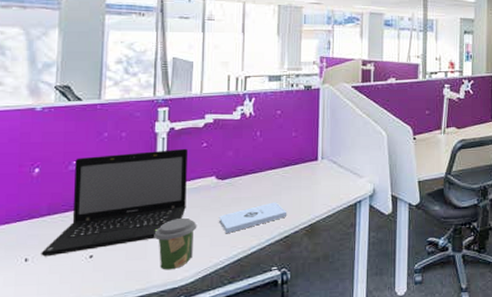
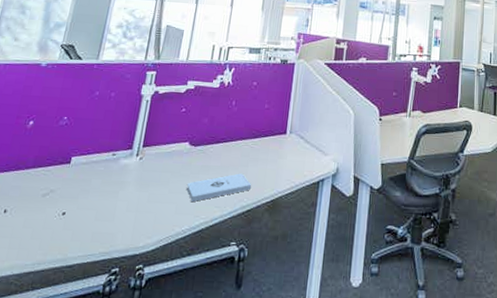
laptop: present [41,148,187,257] -> none [19,112,167,210]
coffee cup: present [154,217,197,270] -> none [124,181,166,235]

